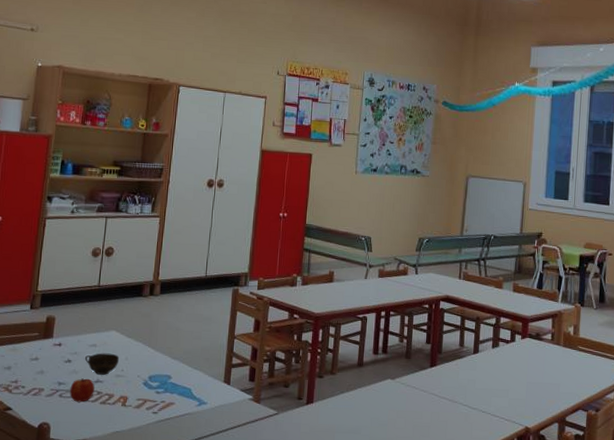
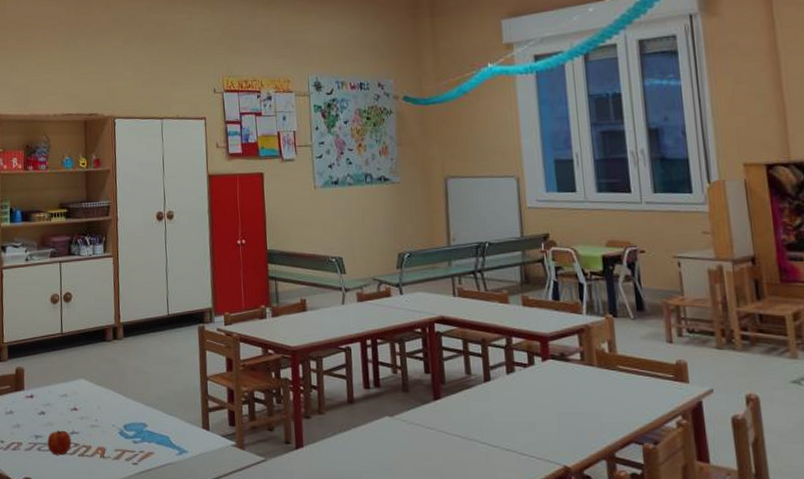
cup: present [85,353,120,375] -> none [58,403,92,426]

